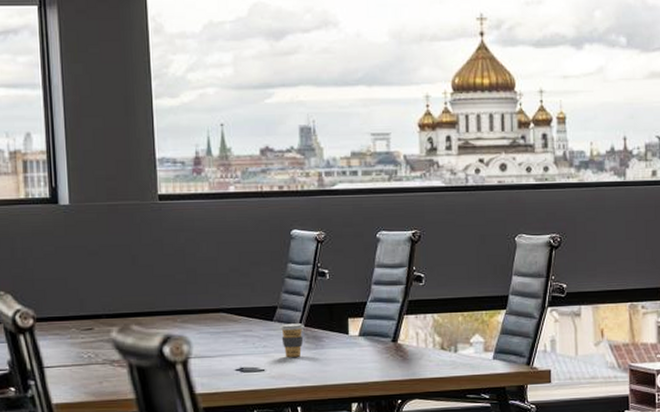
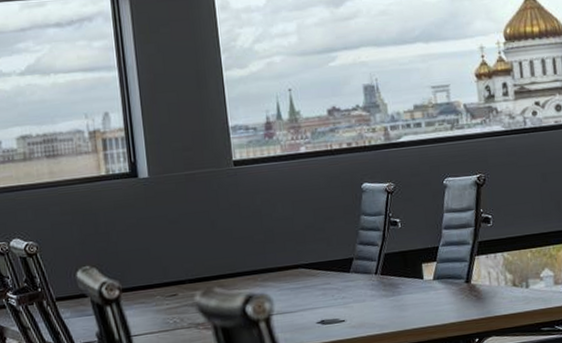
coffee cup: present [280,323,305,357] -> none [357,272,381,306]

